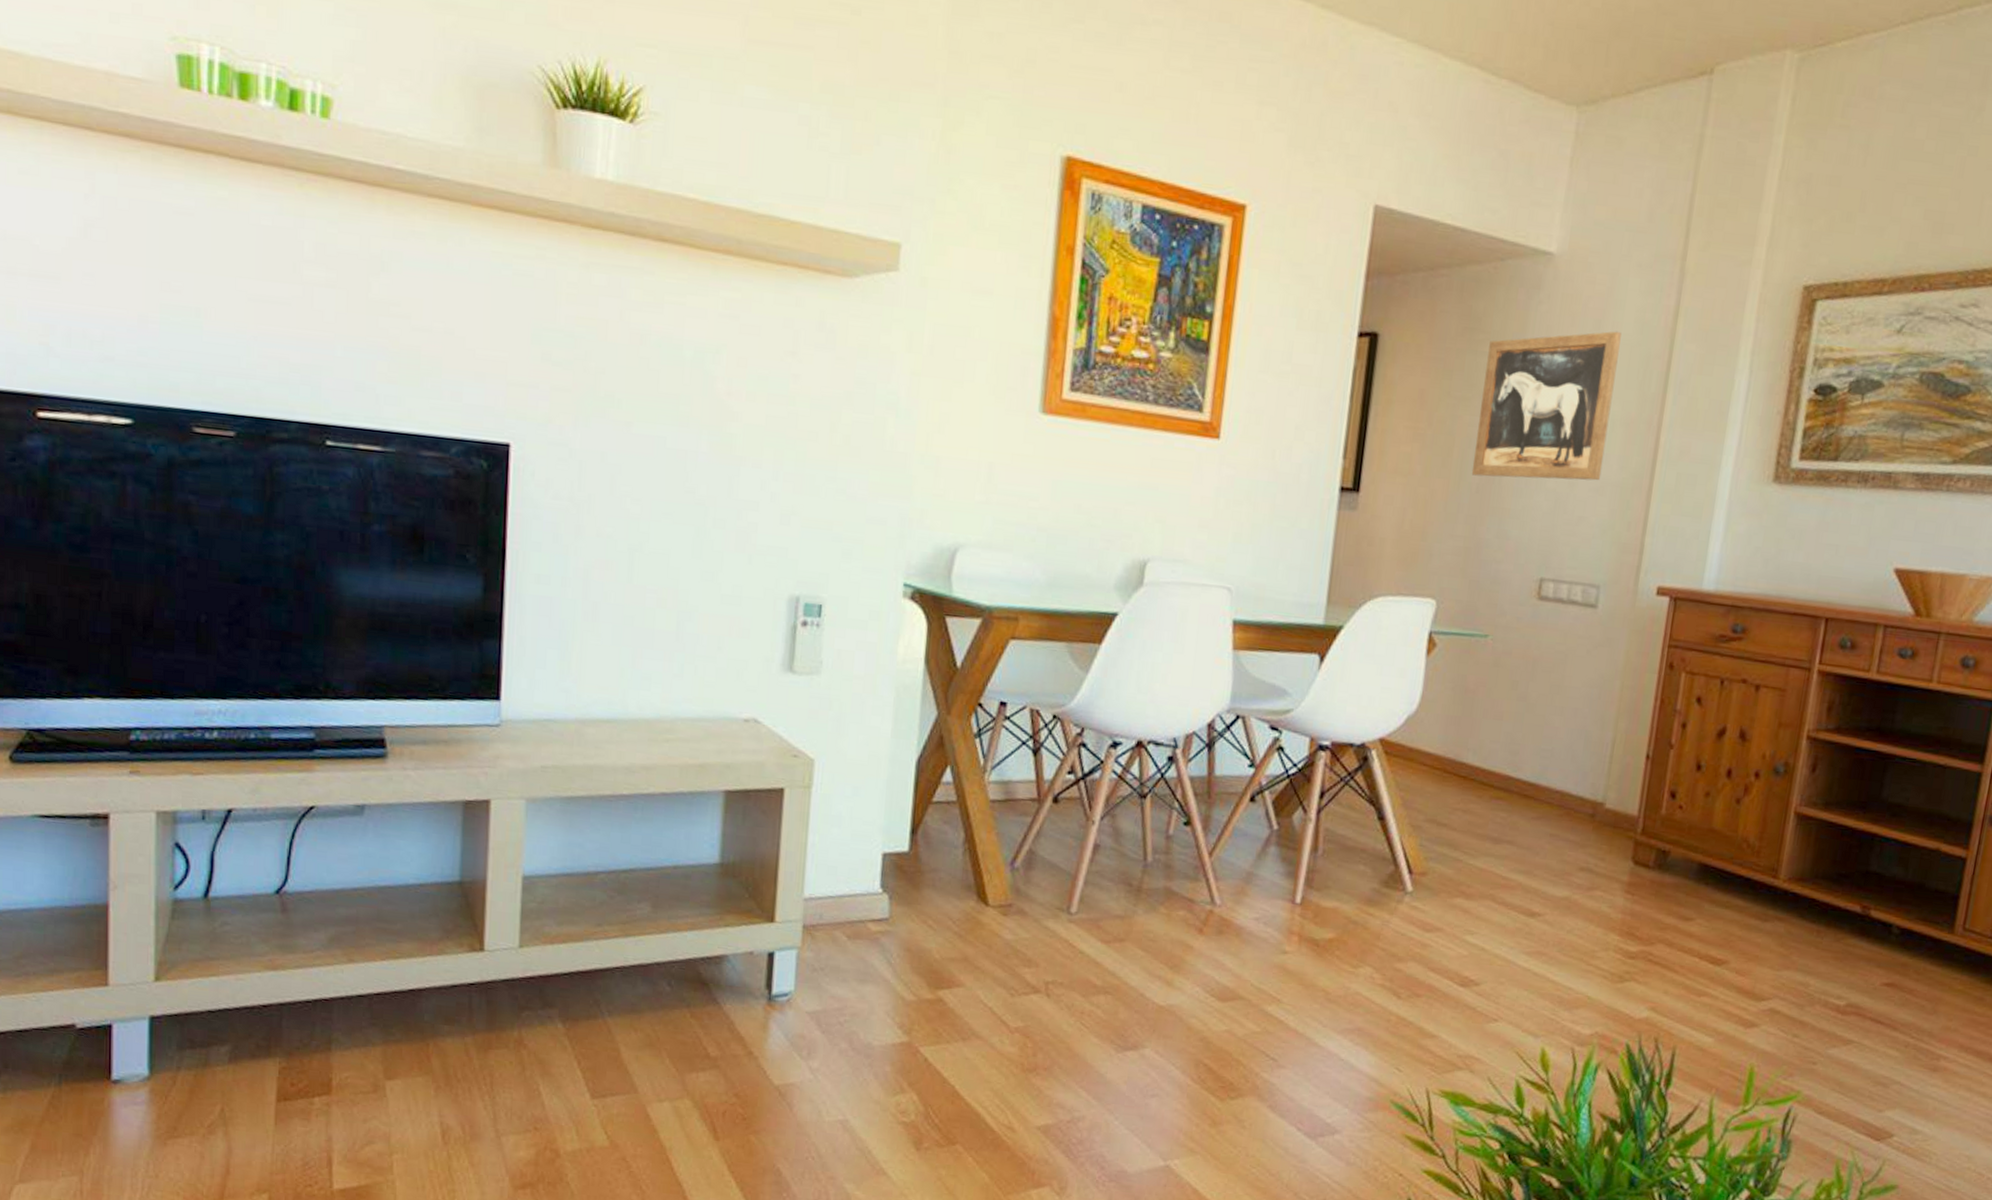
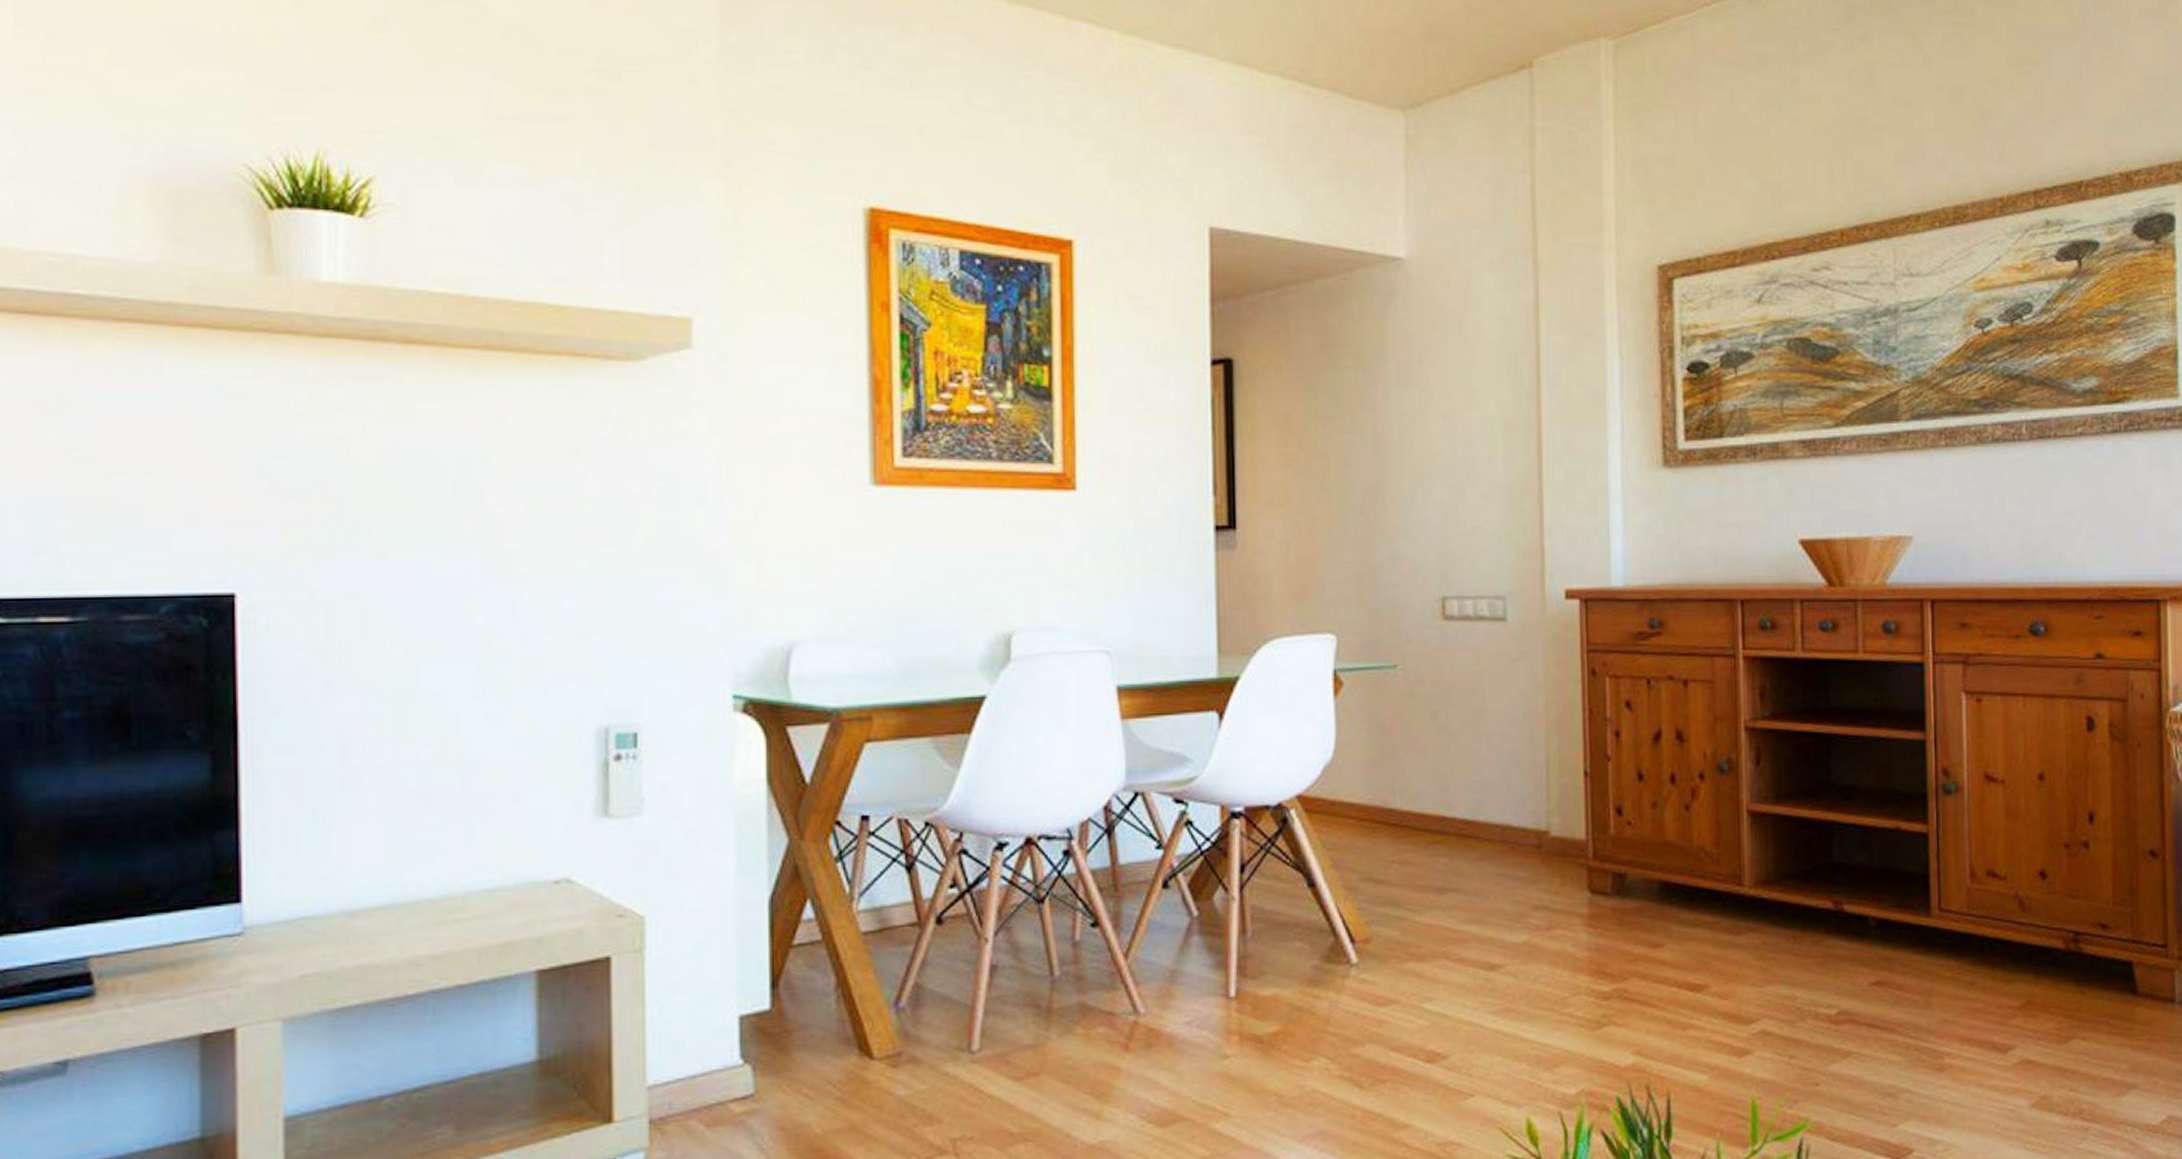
wall art: present [1471,331,1621,481] -> none [1351,330,1488,497]

